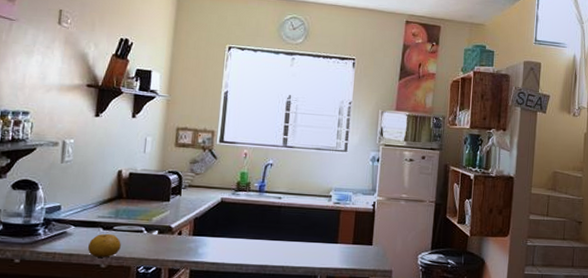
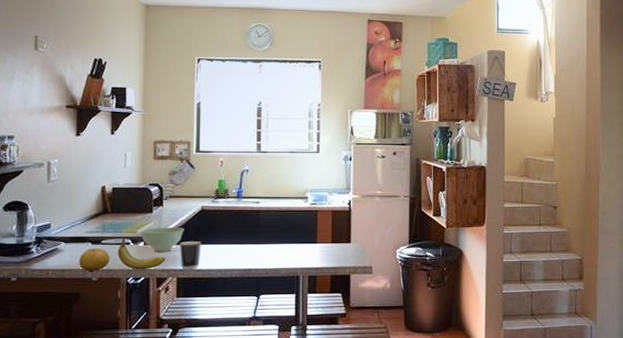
fruit: none [129,224,180,260] -> present [117,236,166,270]
bowl: none [155,216,201,243] -> present [140,227,184,252]
mug: none [195,233,218,262] -> present [179,241,201,269]

